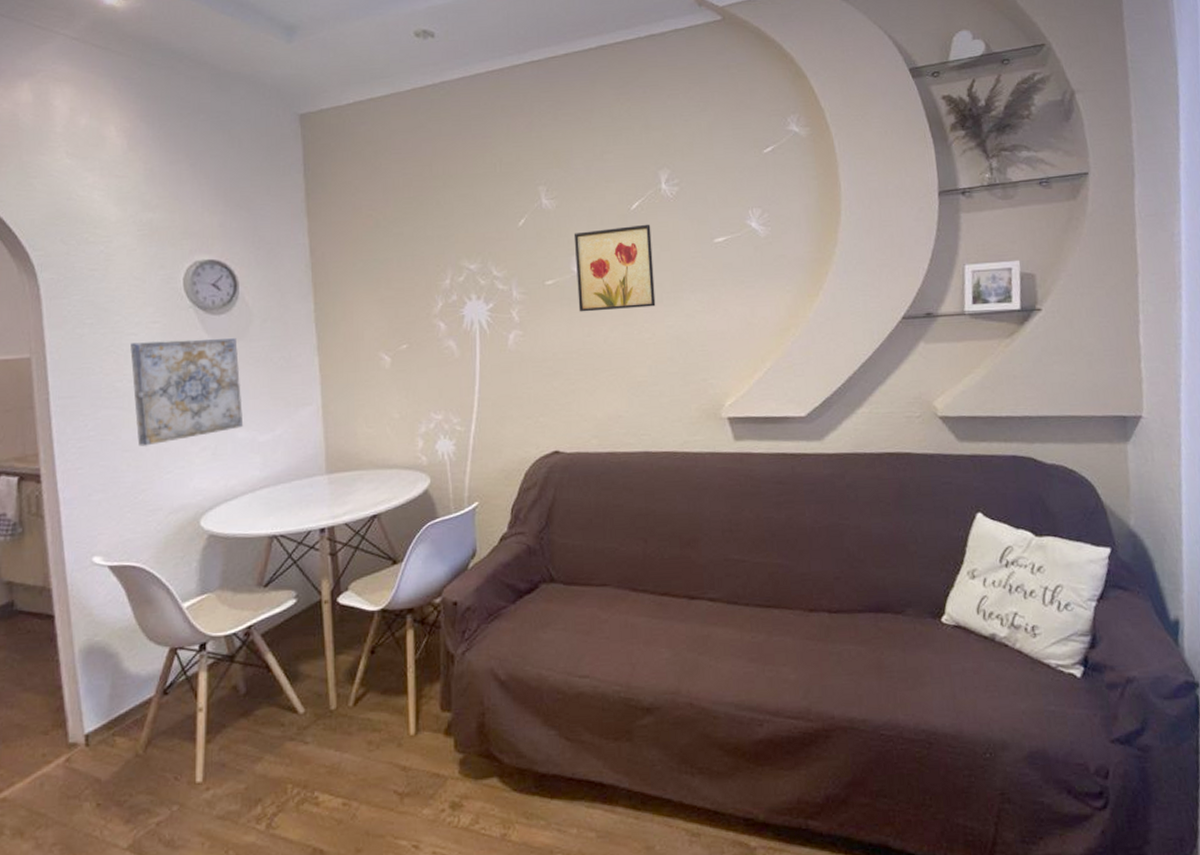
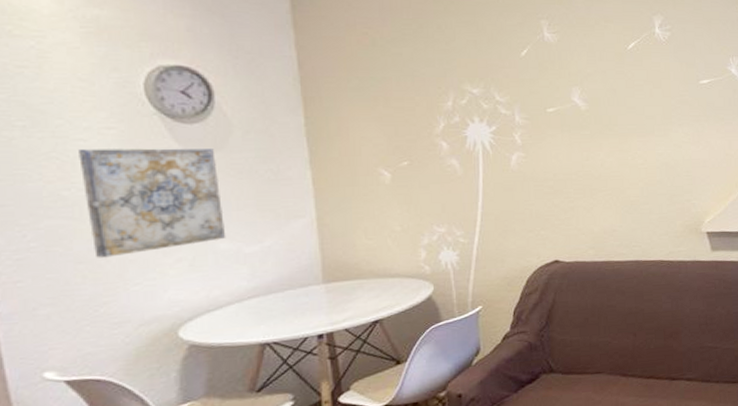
wall art: present [573,224,656,312] -> none [574,63,648,138]

